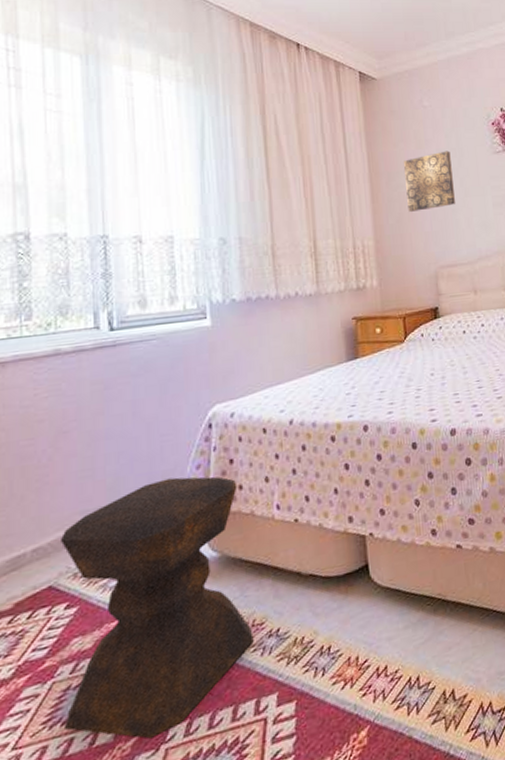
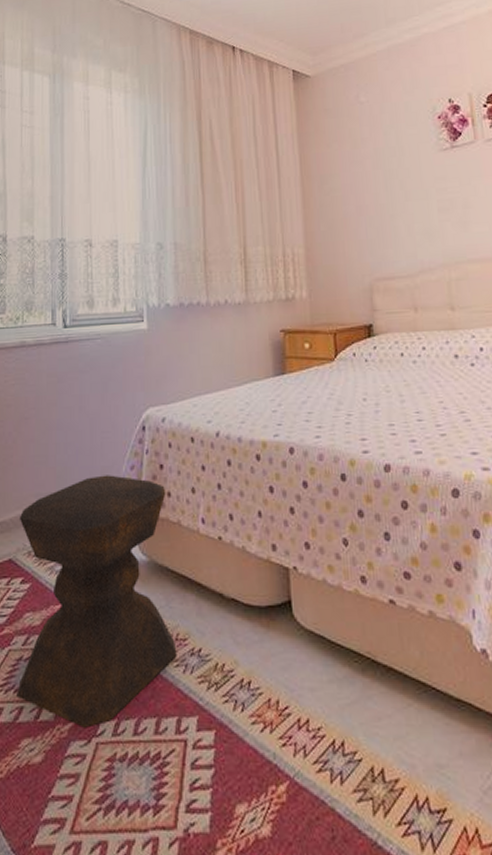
wall art: present [403,150,455,212] -> none [336,150,394,218]

